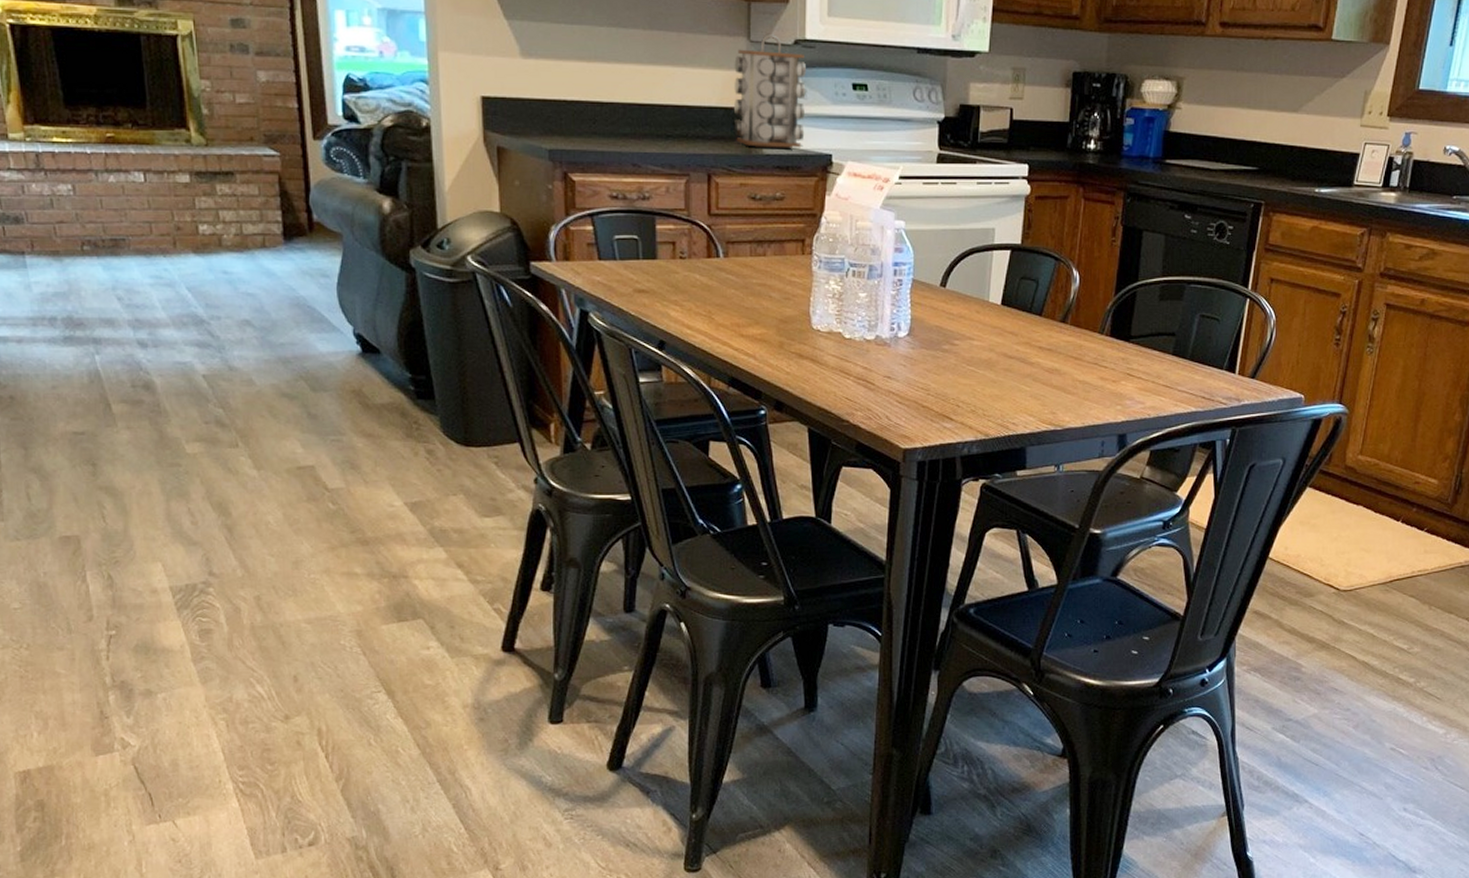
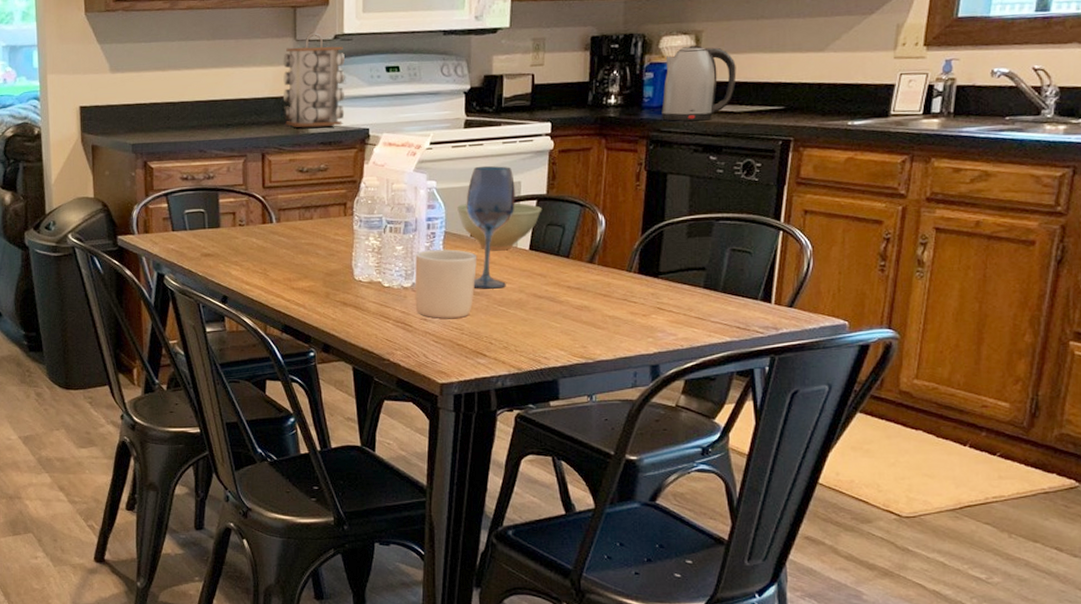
mug: none [878,299,947,378] -> present [414,249,478,319]
bowl: none [927,249,1016,304] -> present [457,203,542,251]
wineglass: none [936,207,988,346] -> present [466,166,515,289]
kettle: none [1140,92,1215,176] -> present [662,45,737,121]

